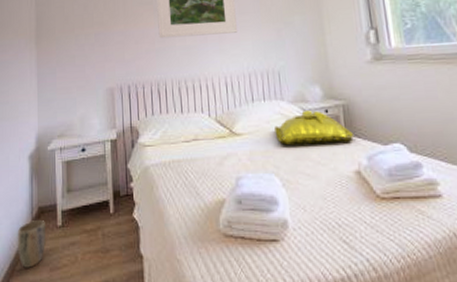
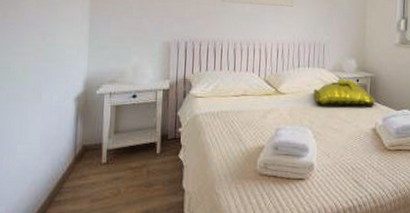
plant pot: present [17,220,47,268] -> none [57,157,90,199]

